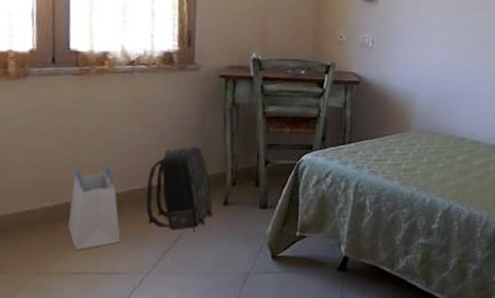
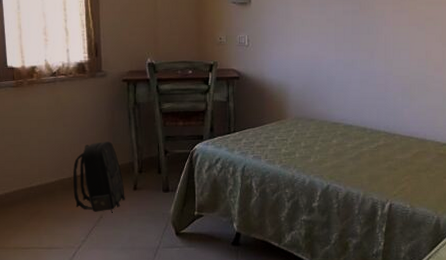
shopping bag: present [67,166,120,251] -> none [16,161,56,230]

